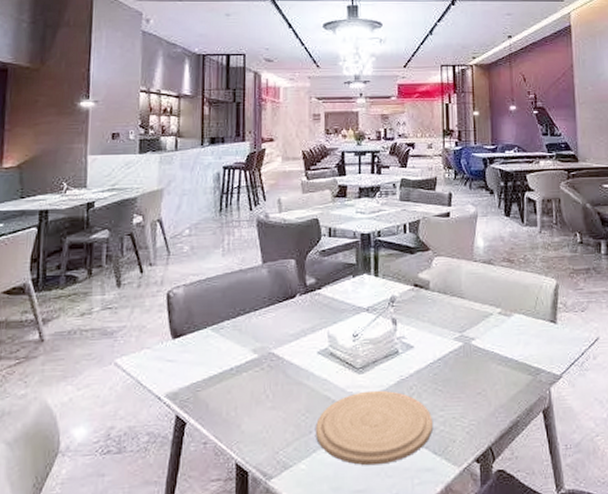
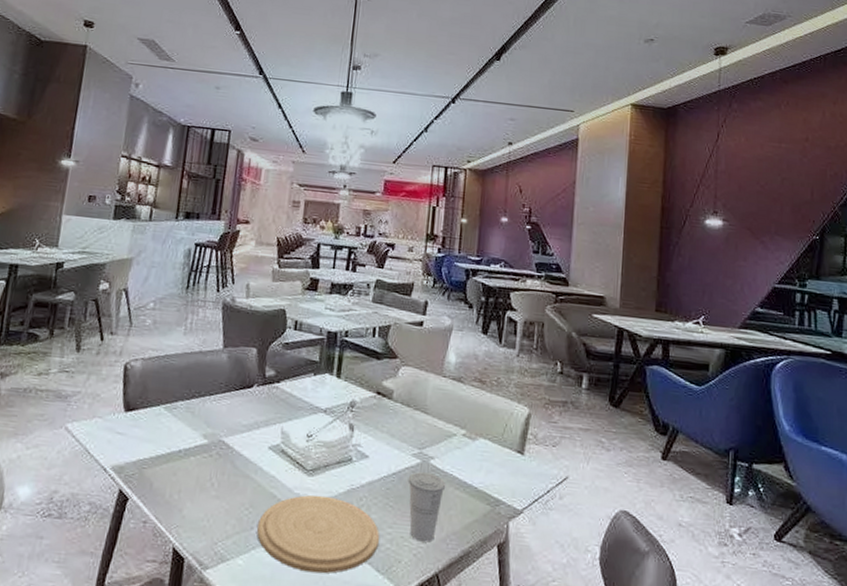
cup: none [453,353,489,419] -> present [408,472,446,543]

